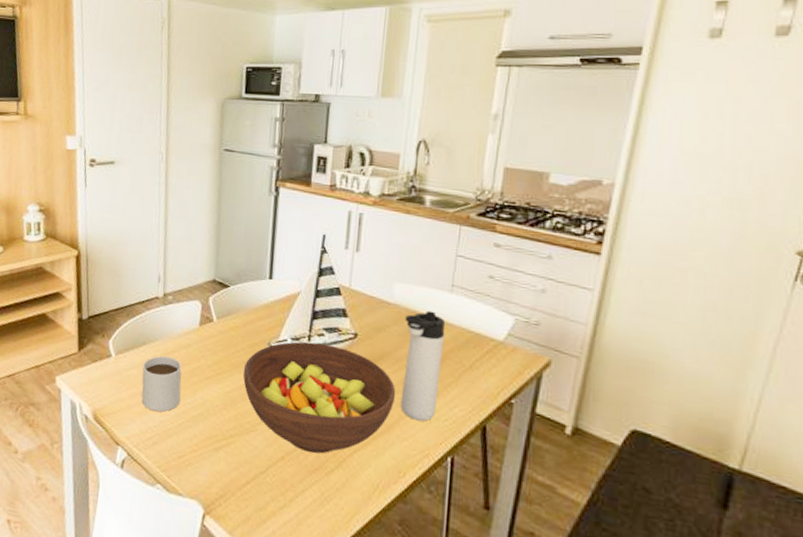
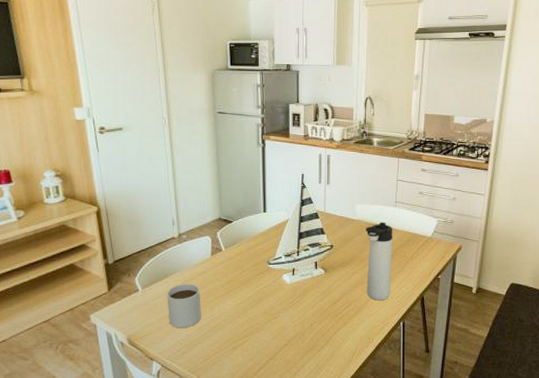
fruit bowl: present [243,341,396,454] -> none [249,256,363,338]

